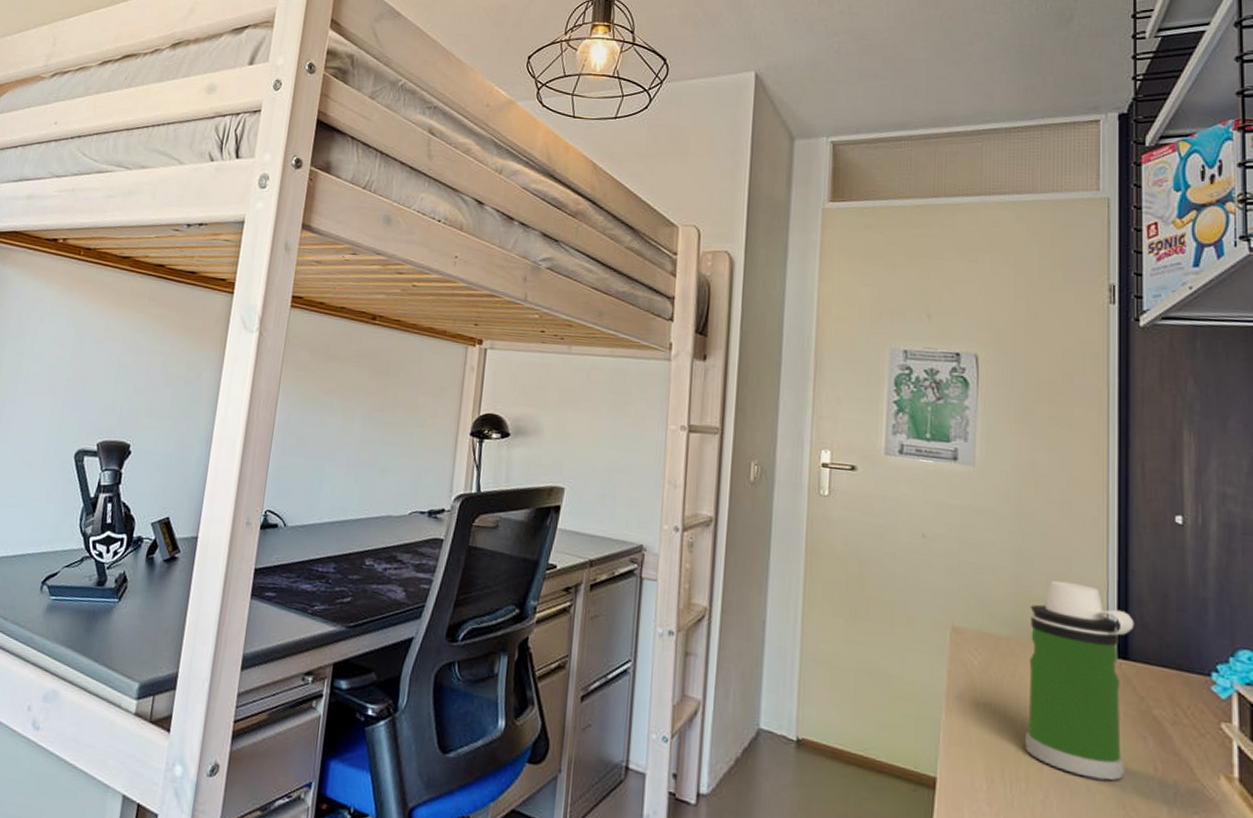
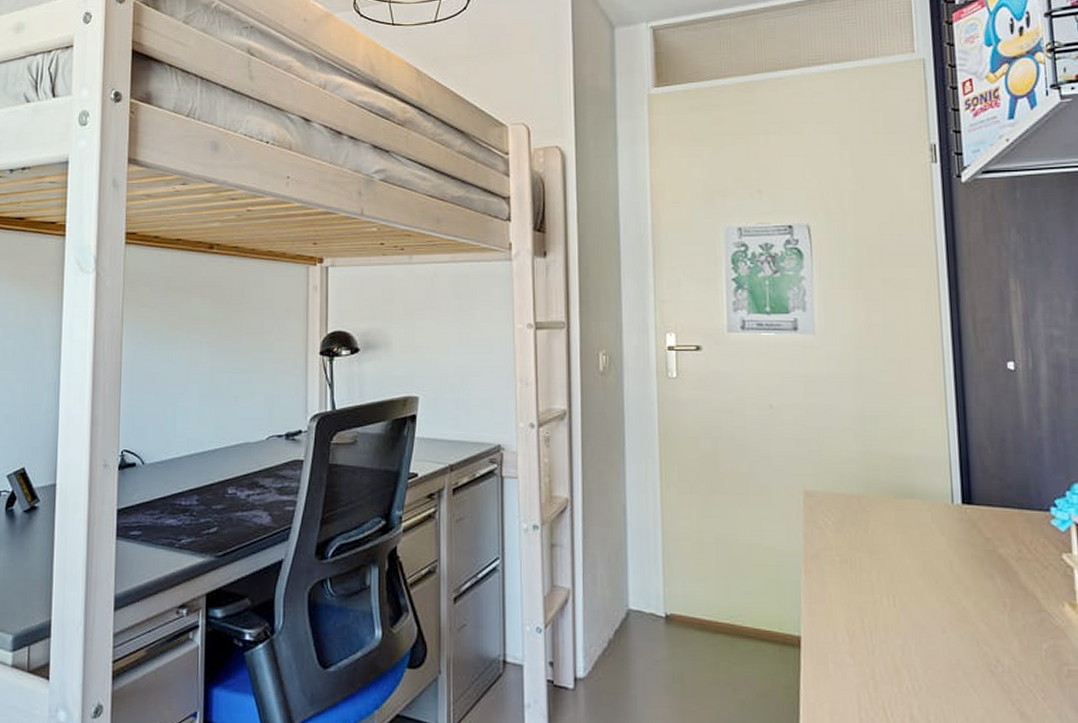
water bottle: present [1024,580,1135,781] -> none [876,436,976,620]

